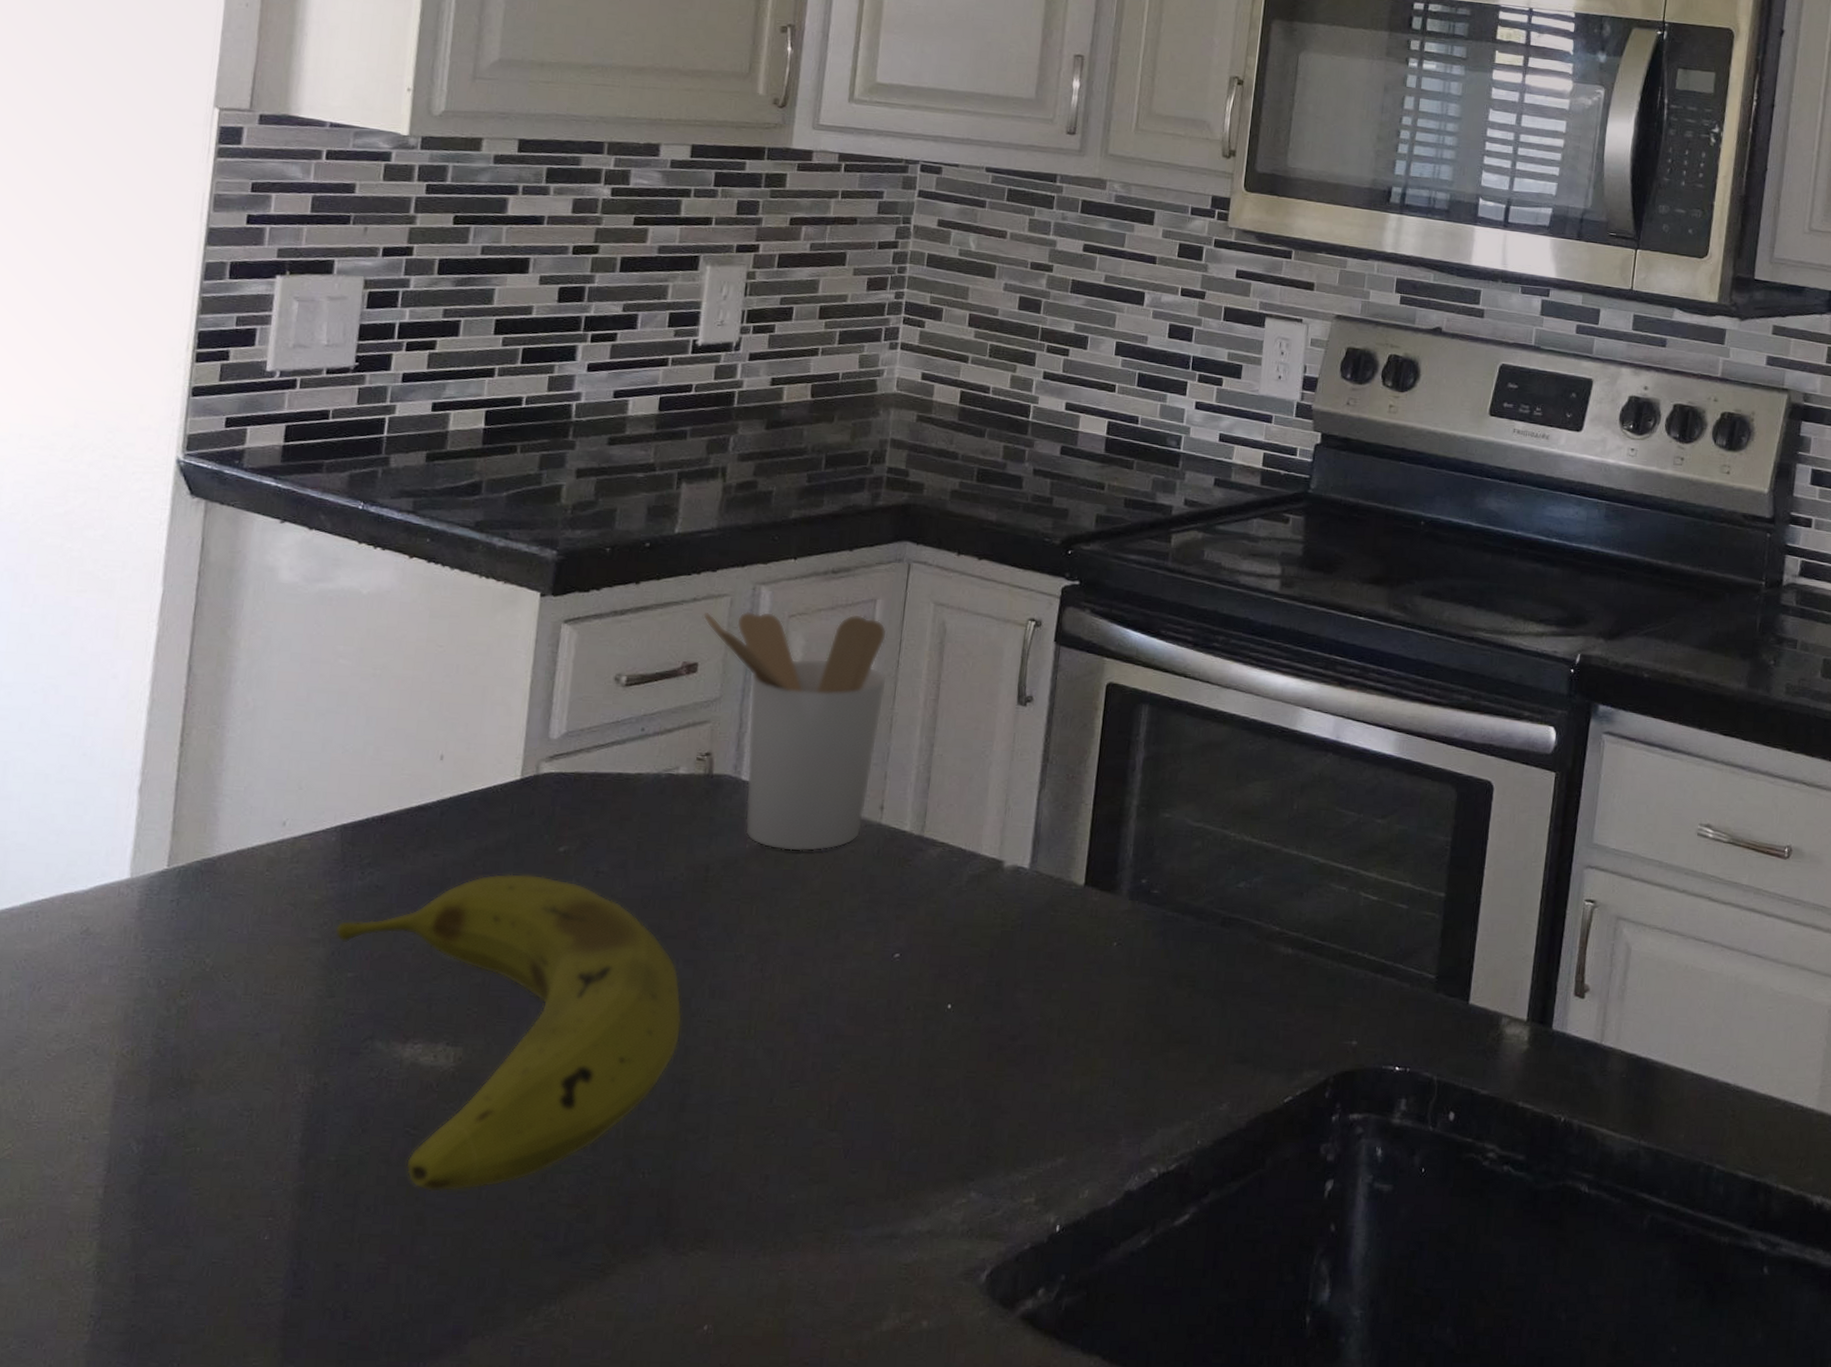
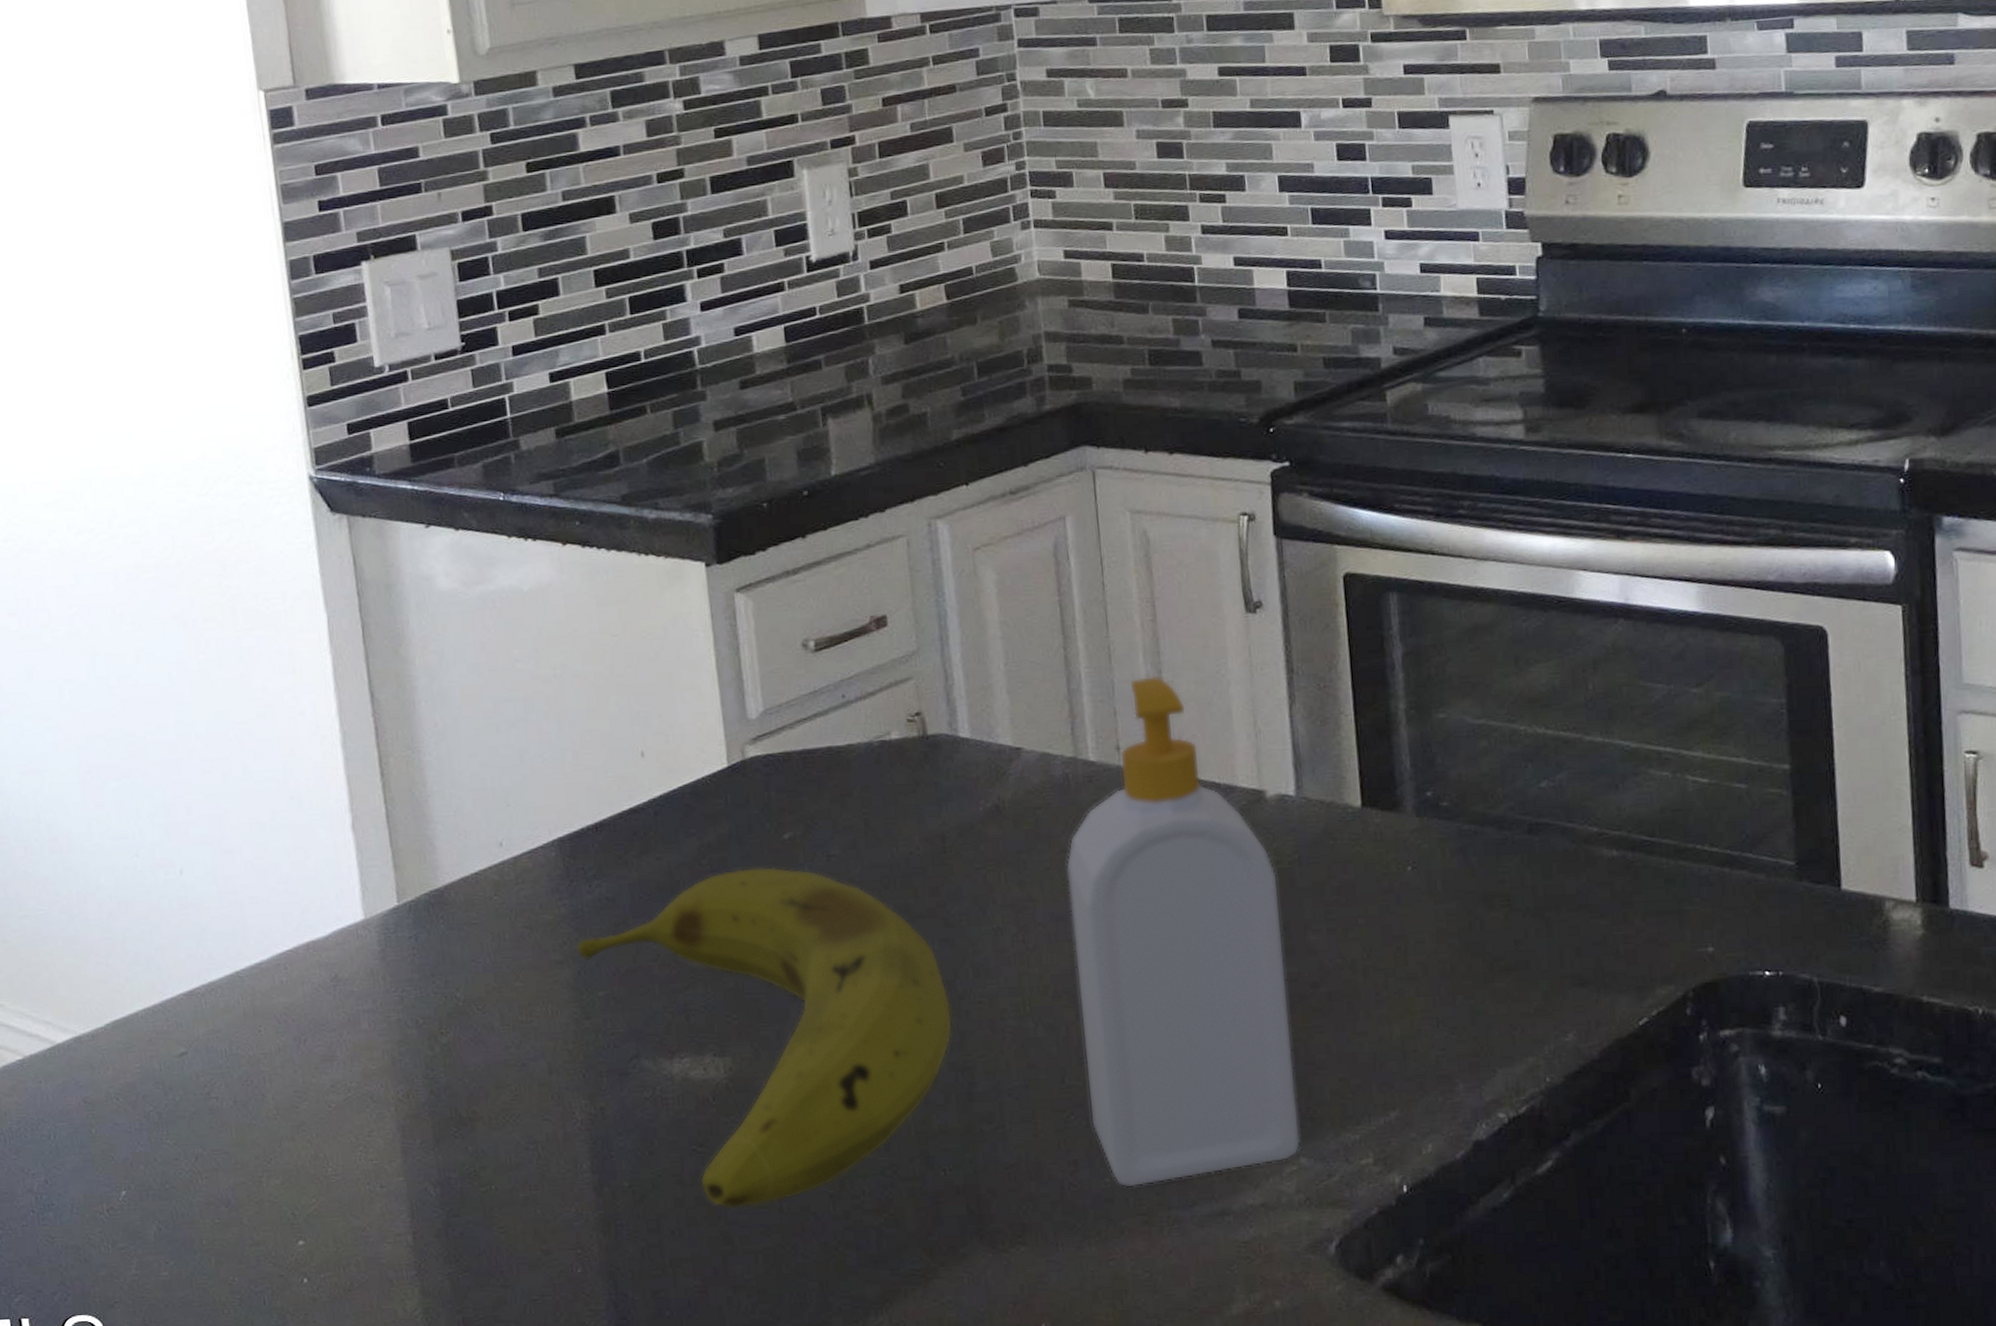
utensil holder: present [702,611,887,852] -> none [879,536,1101,809]
soap bottle: none [789,747,1000,1205] -> present [1066,675,1301,1188]

